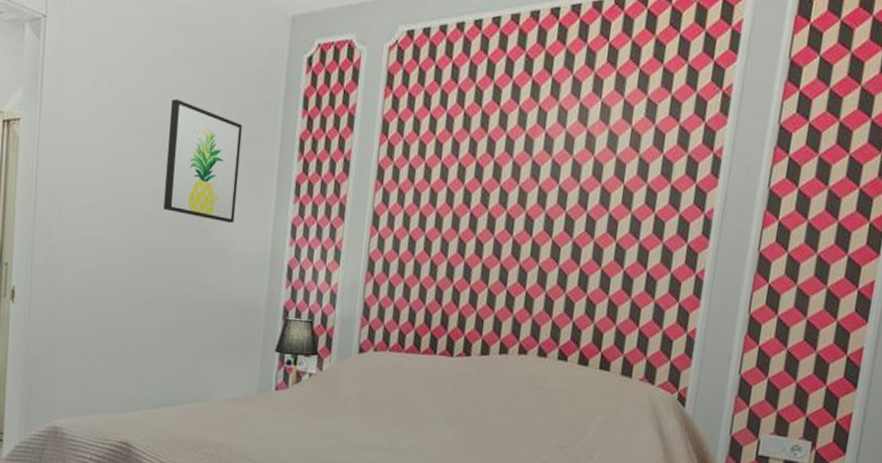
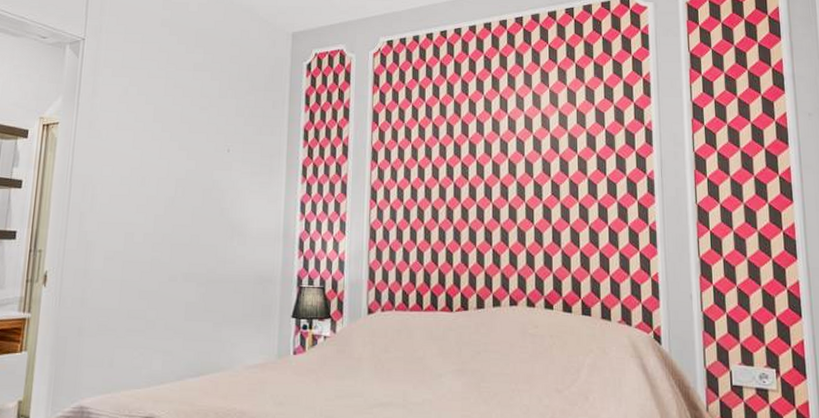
wall art: present [163,98,243,224] -> none [186,101,254,204]

